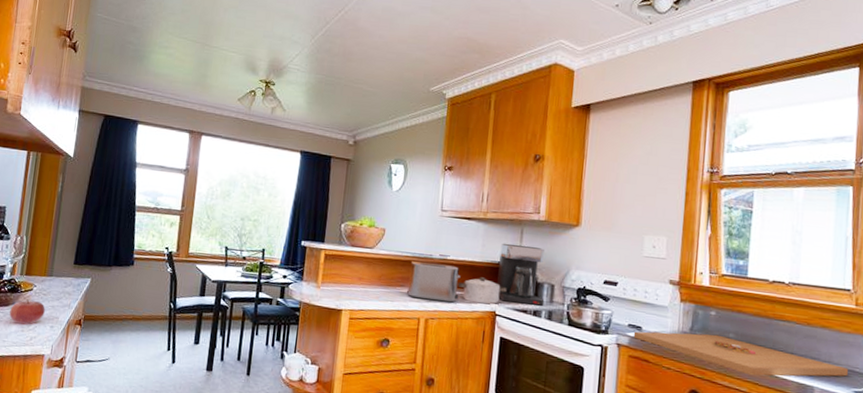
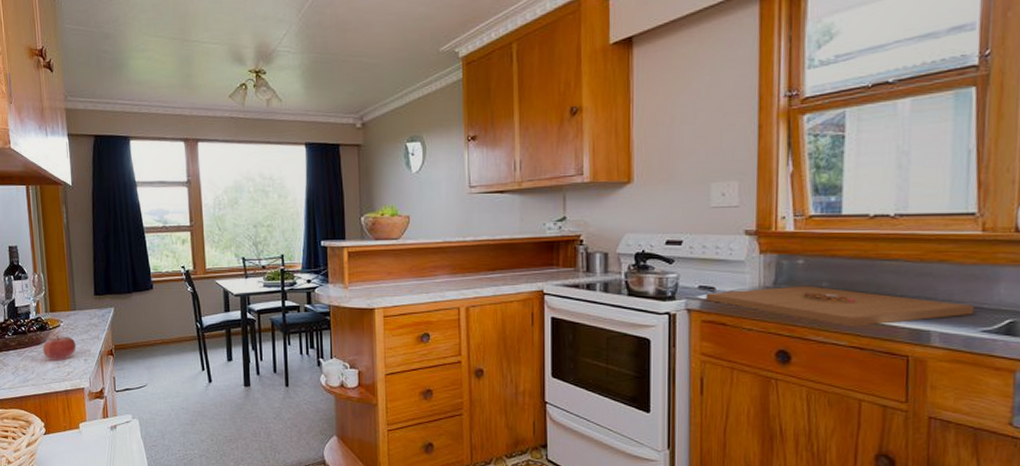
toaster: present [406,260,461,304] -> none [441,245,500,288]
cooking pot: present [457,277,507,305] -> none [497,255,554,284]
coffee maker: present [497,243,545,307] -> none [542,213,598,279]

